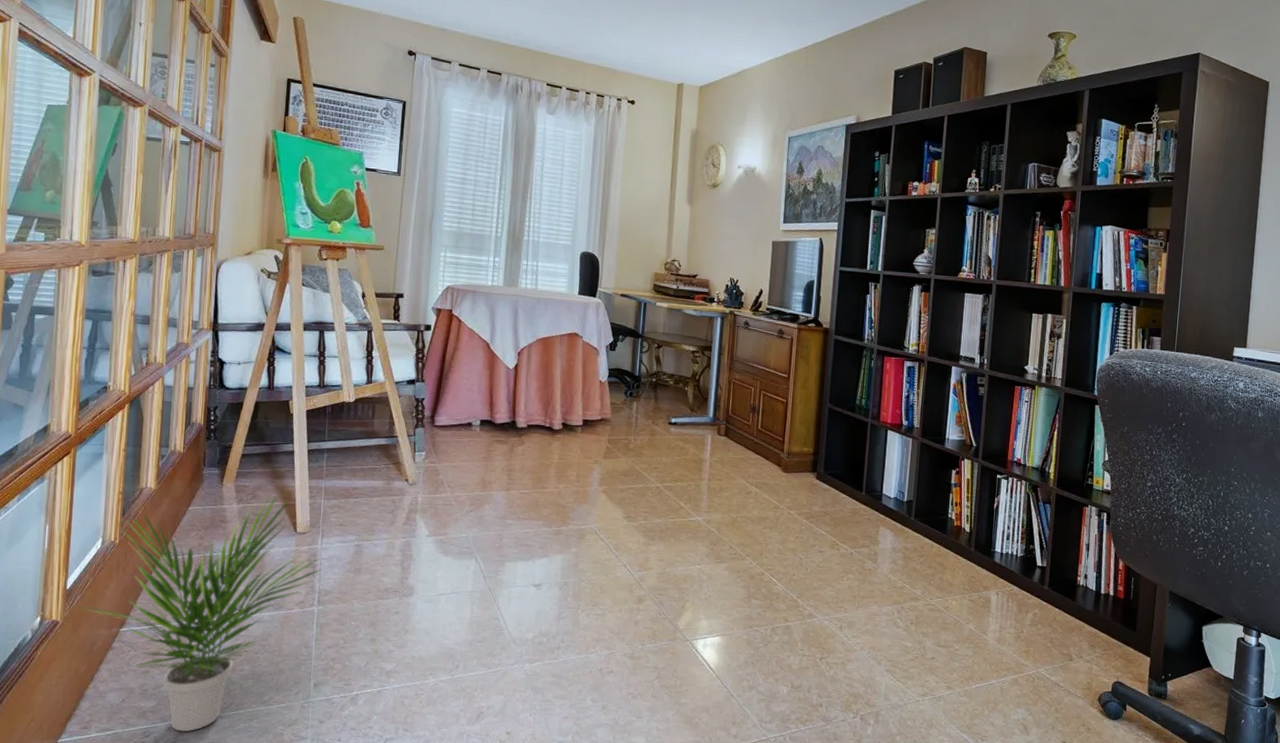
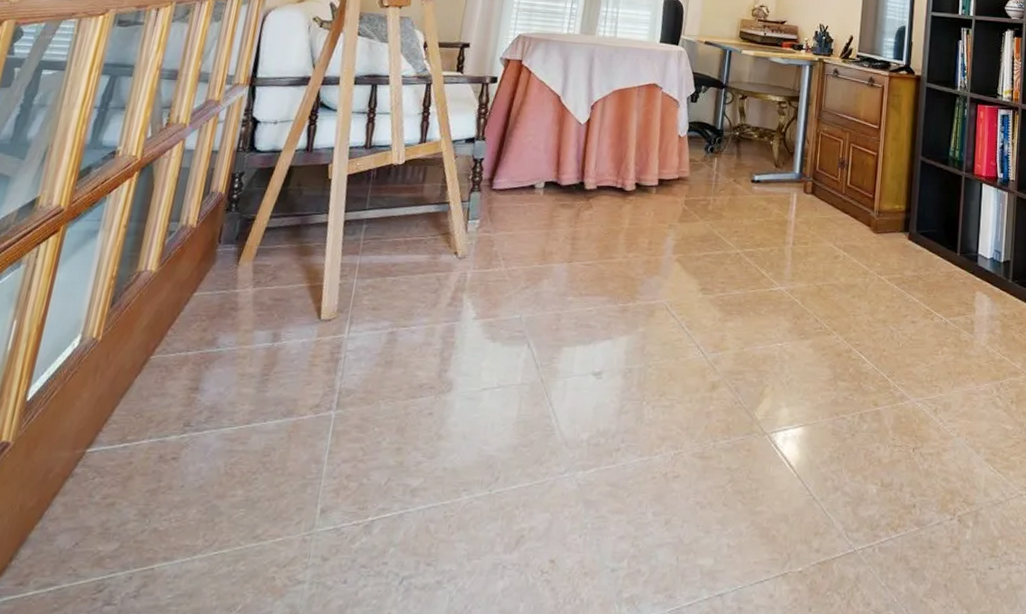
potted plant: present [66,495,322,732] -> none [23,275,346,583]

